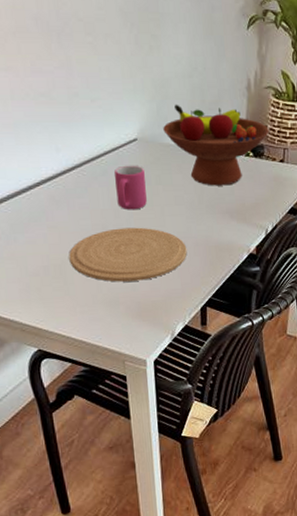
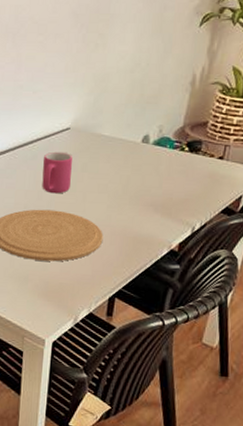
fruit bowl: present [163,104,269,186] -> none [97,97,210,179]

